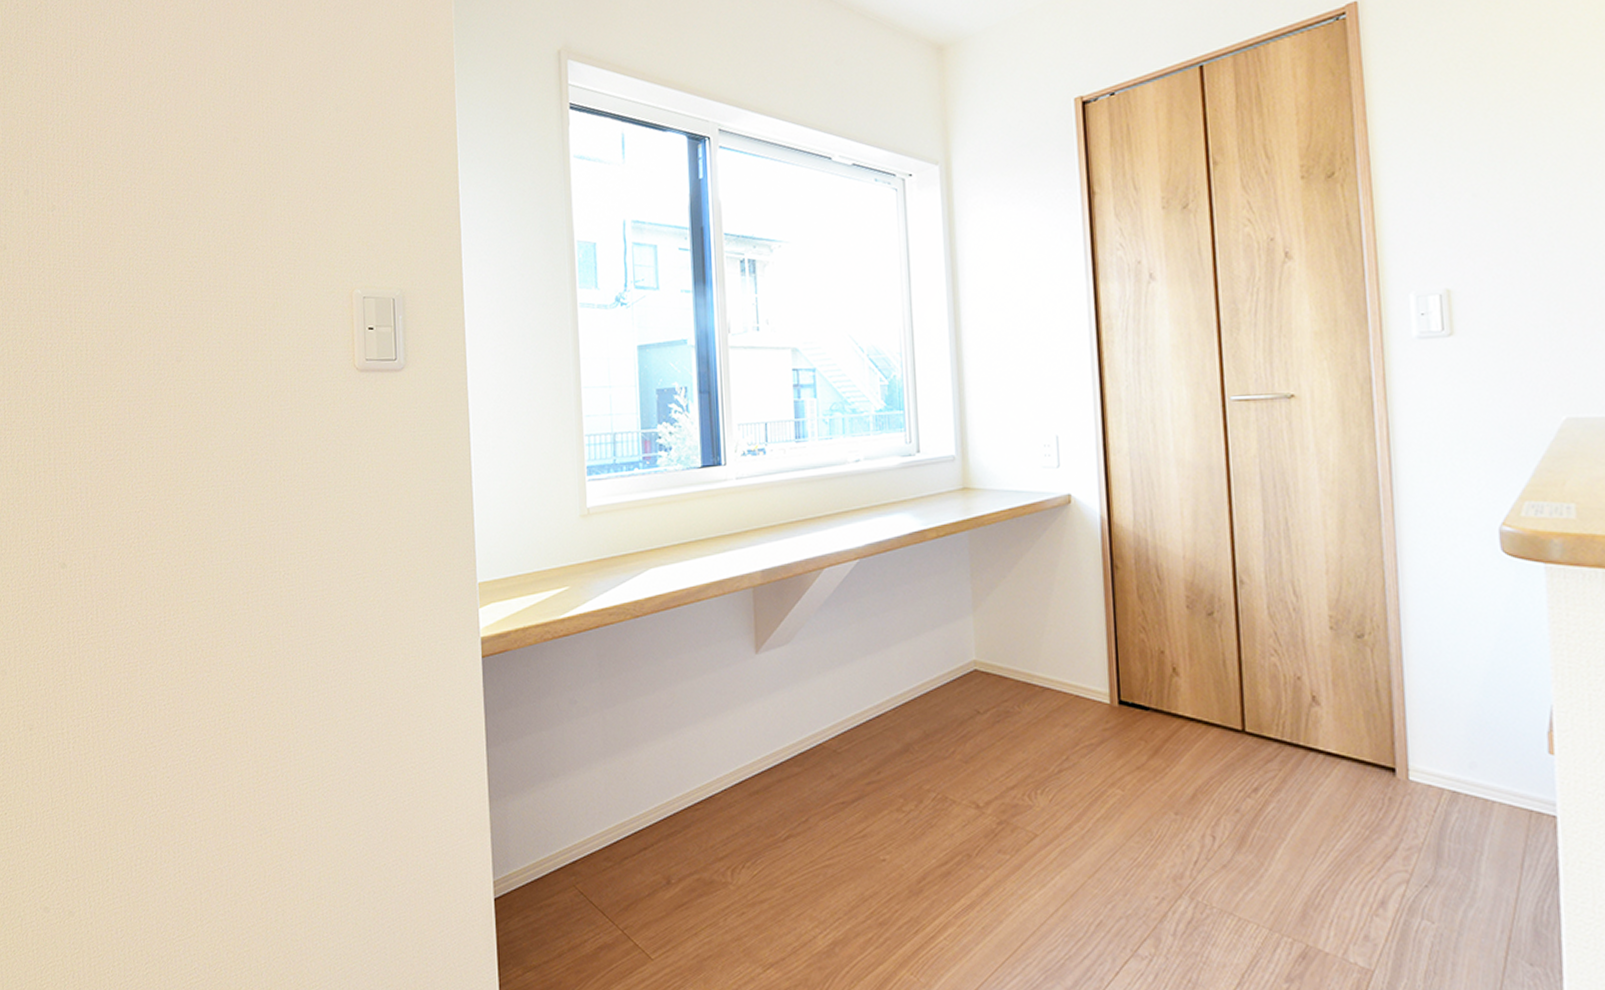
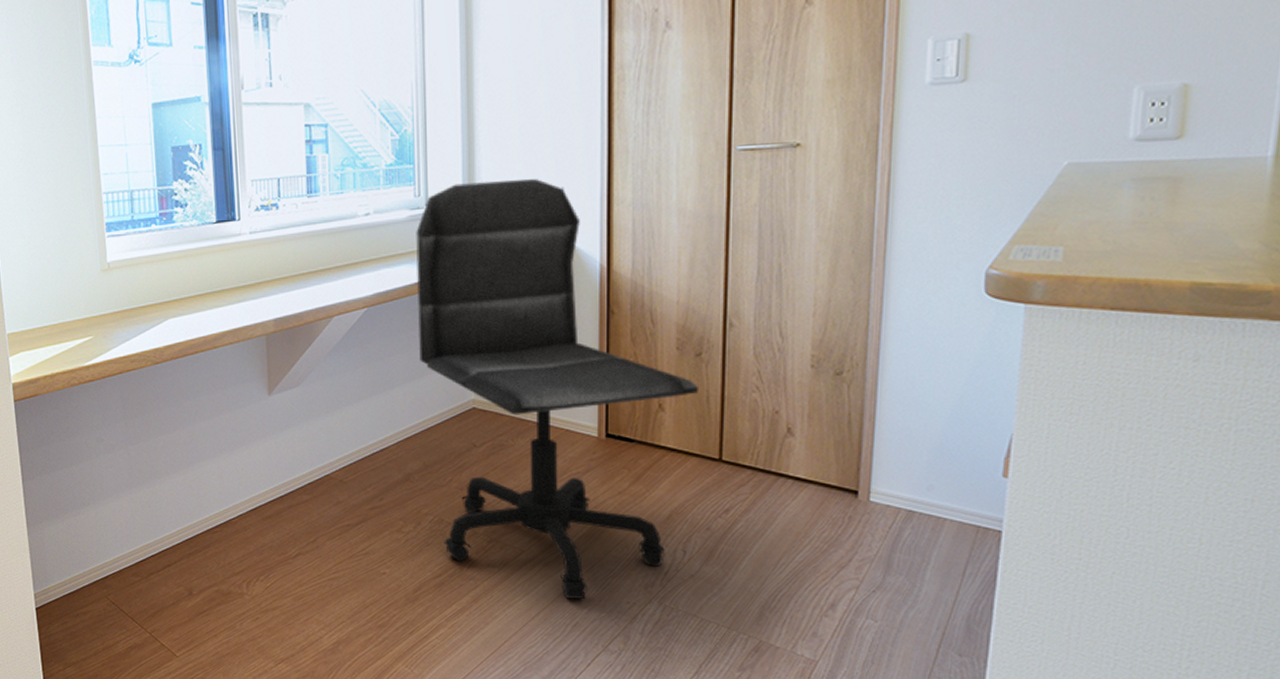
office chair: none [908,427,1213,892] -> present [416,179,698,599]

